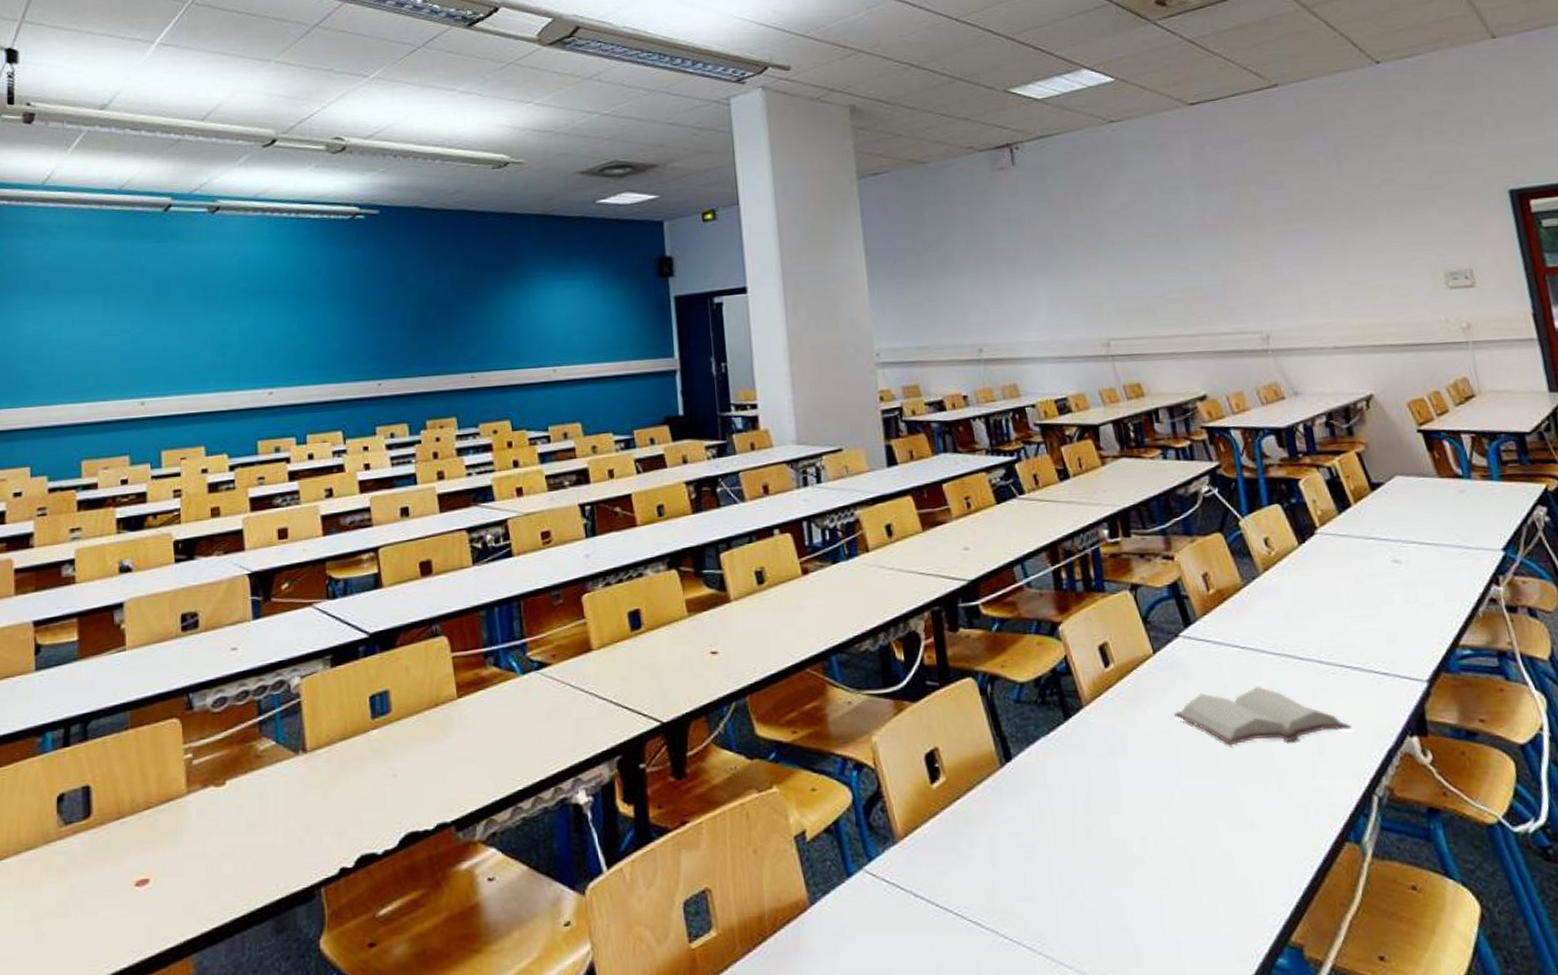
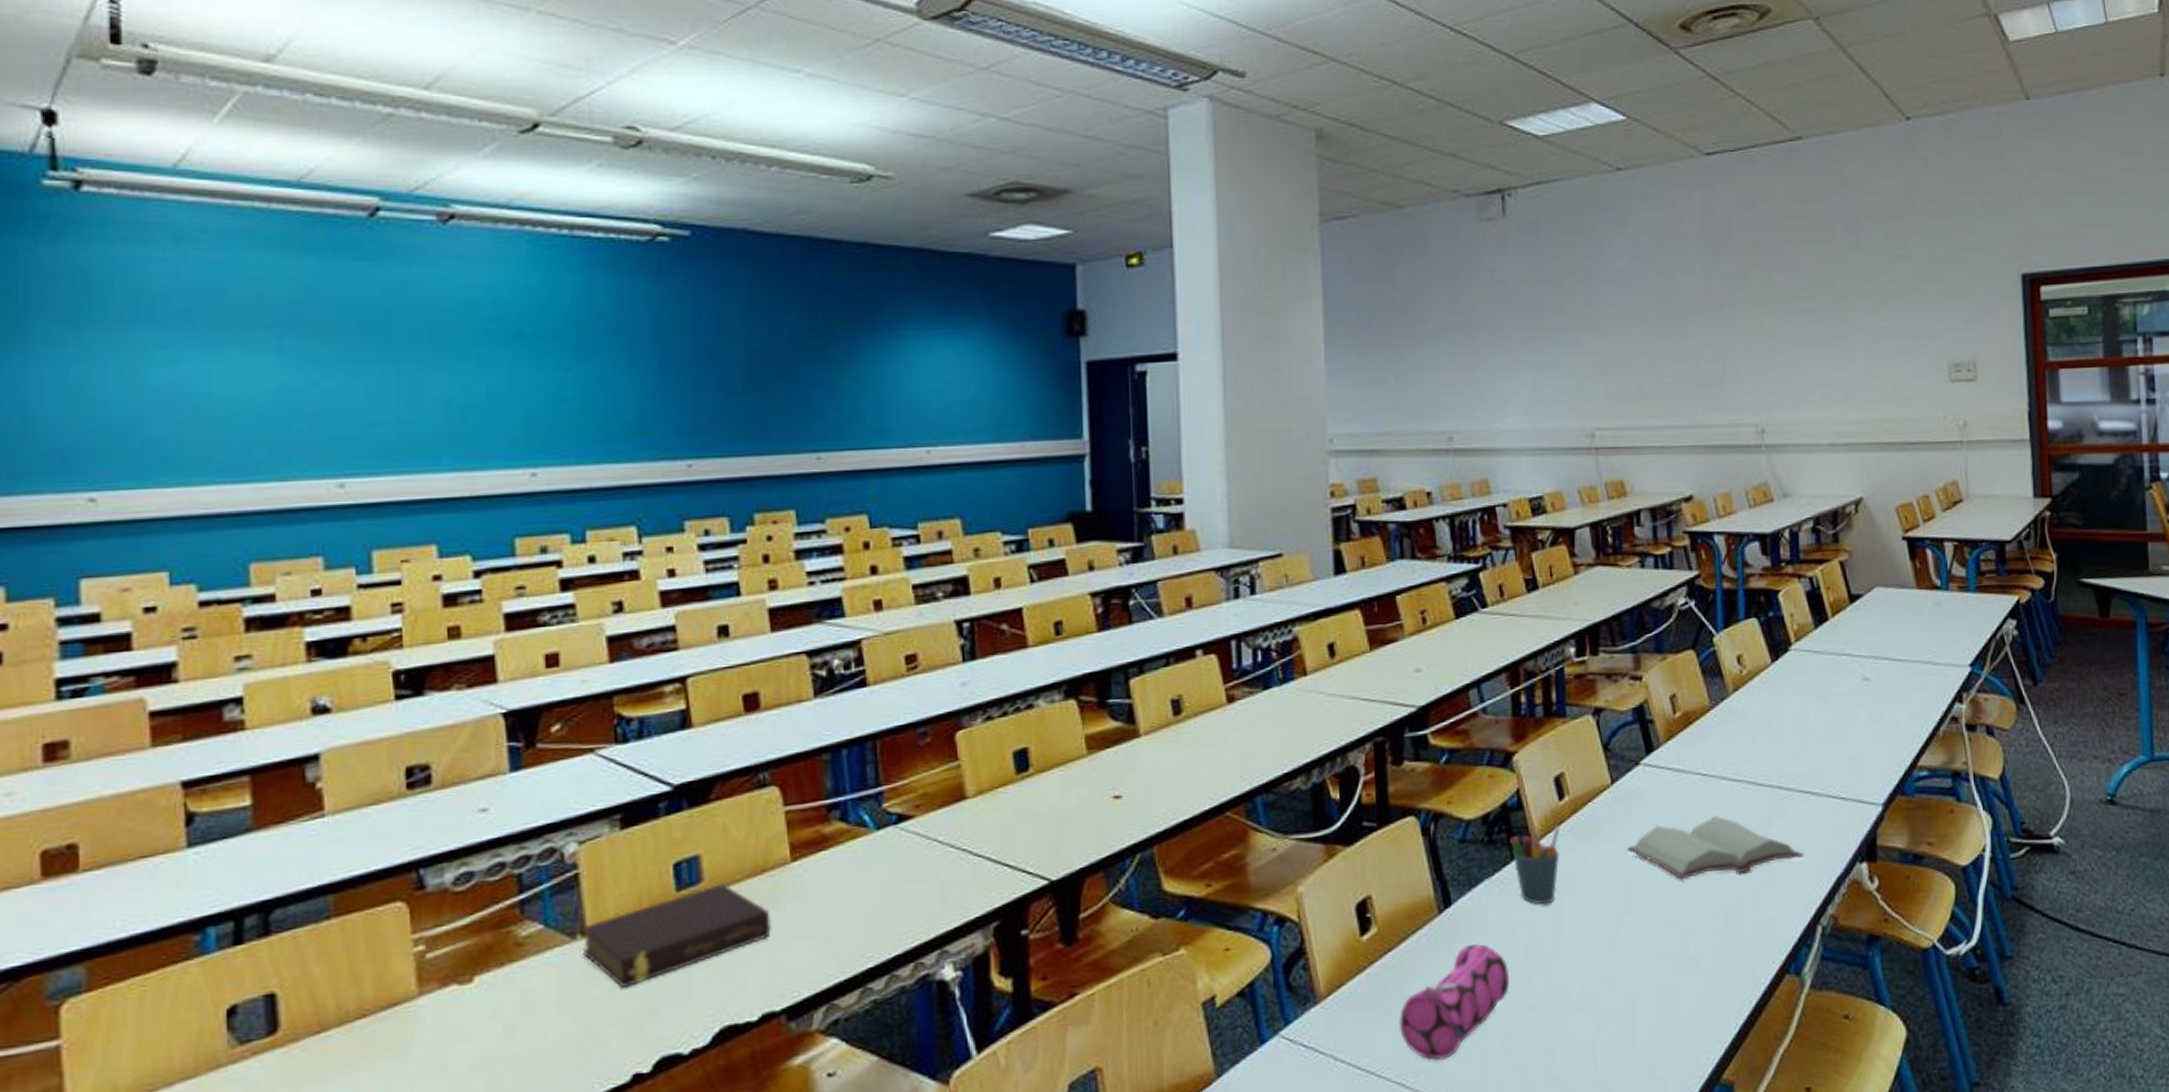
book: none [302,714,443,797] -> present [581,884,771,989]
pencil case: none [971,795,1072,904] -> present [1398,943,1509,1061]
pen holder: none [1062,690,1110,763] -> present [1510,825,1560,905]

